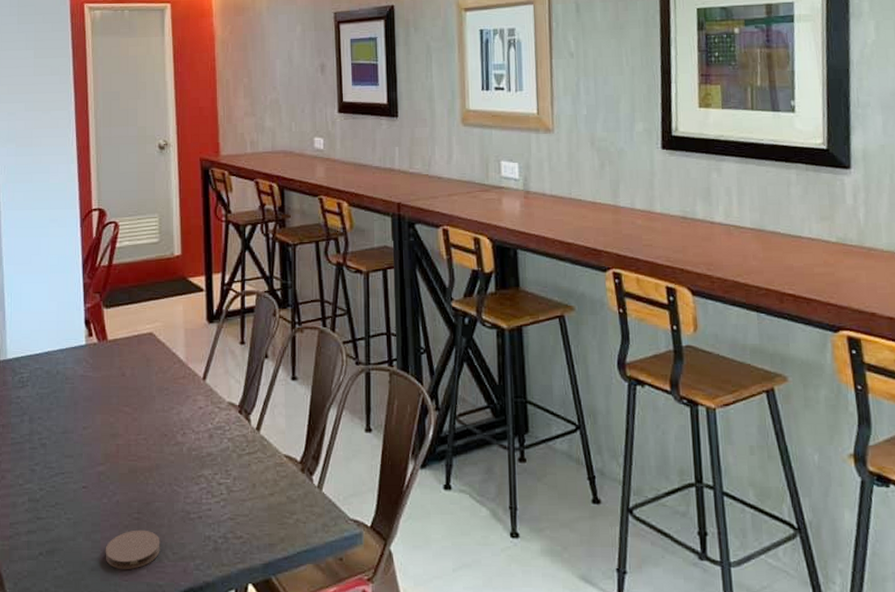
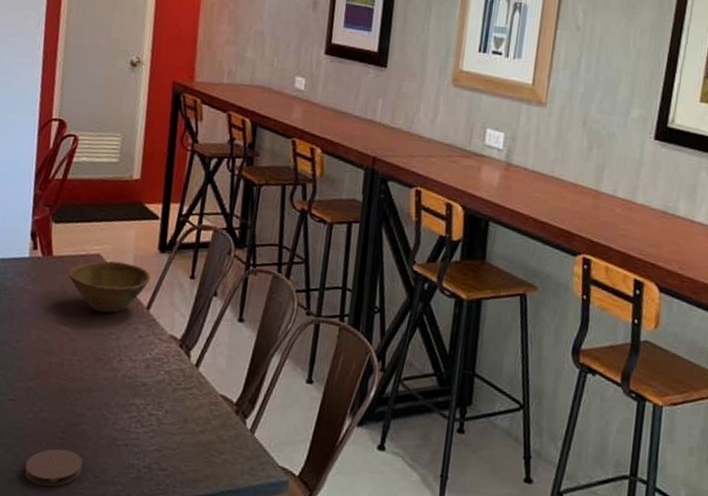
bowl: none [124,337,203,388] -> present [68,261,151,313]

